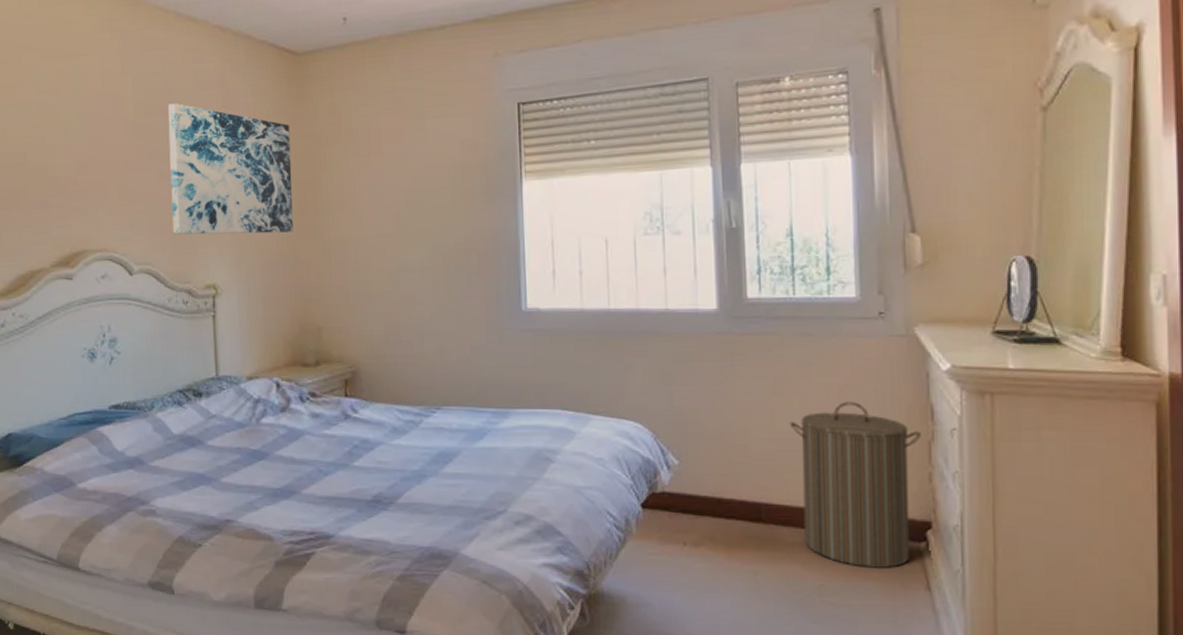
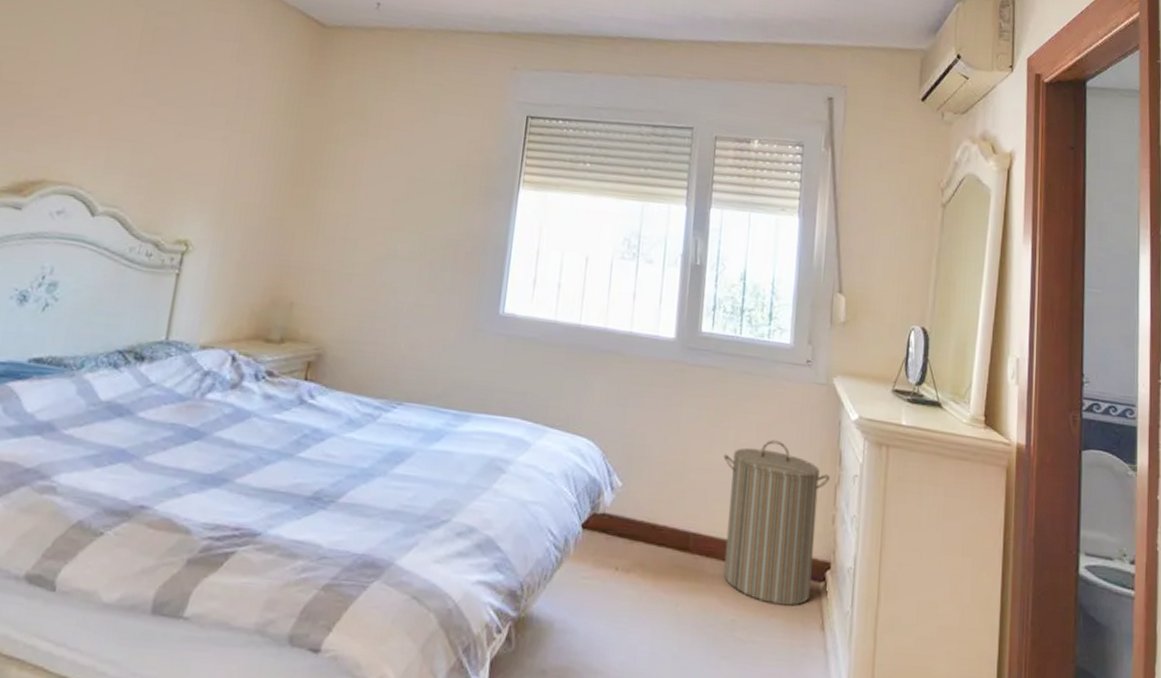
wall art: present [168,103,293,235] -> none [153,46,303,200]

